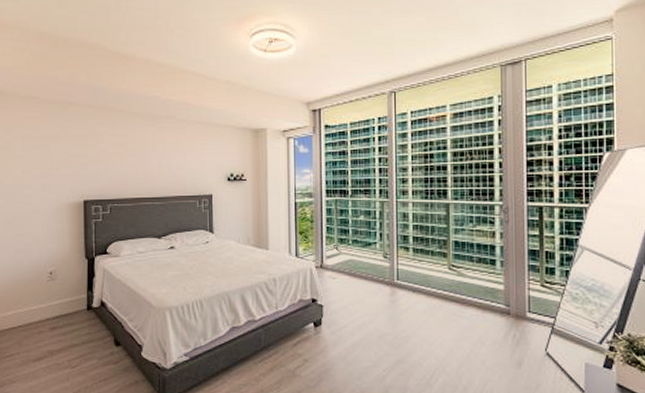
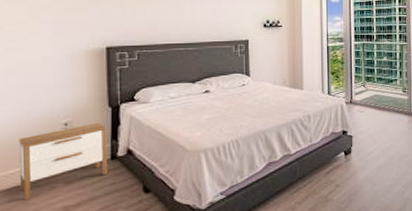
nightstand: none [15,273,84,341] -> present [18,123,107,201]

